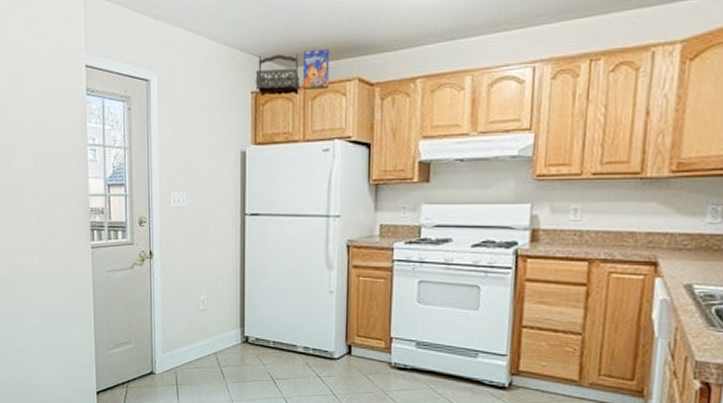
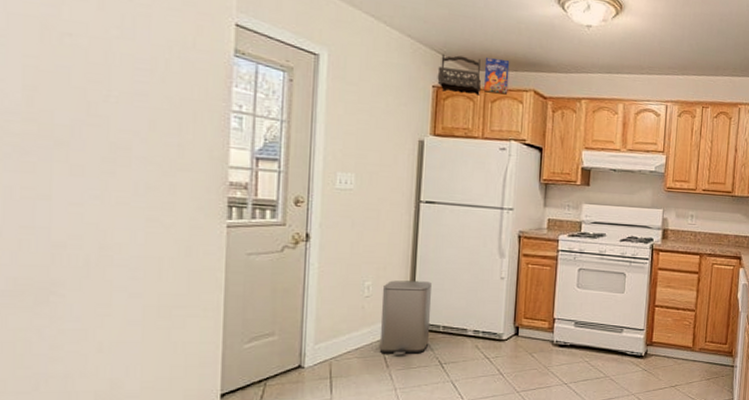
pedal bin: none [215,294,261,368] -> present [379,280,432,355]

